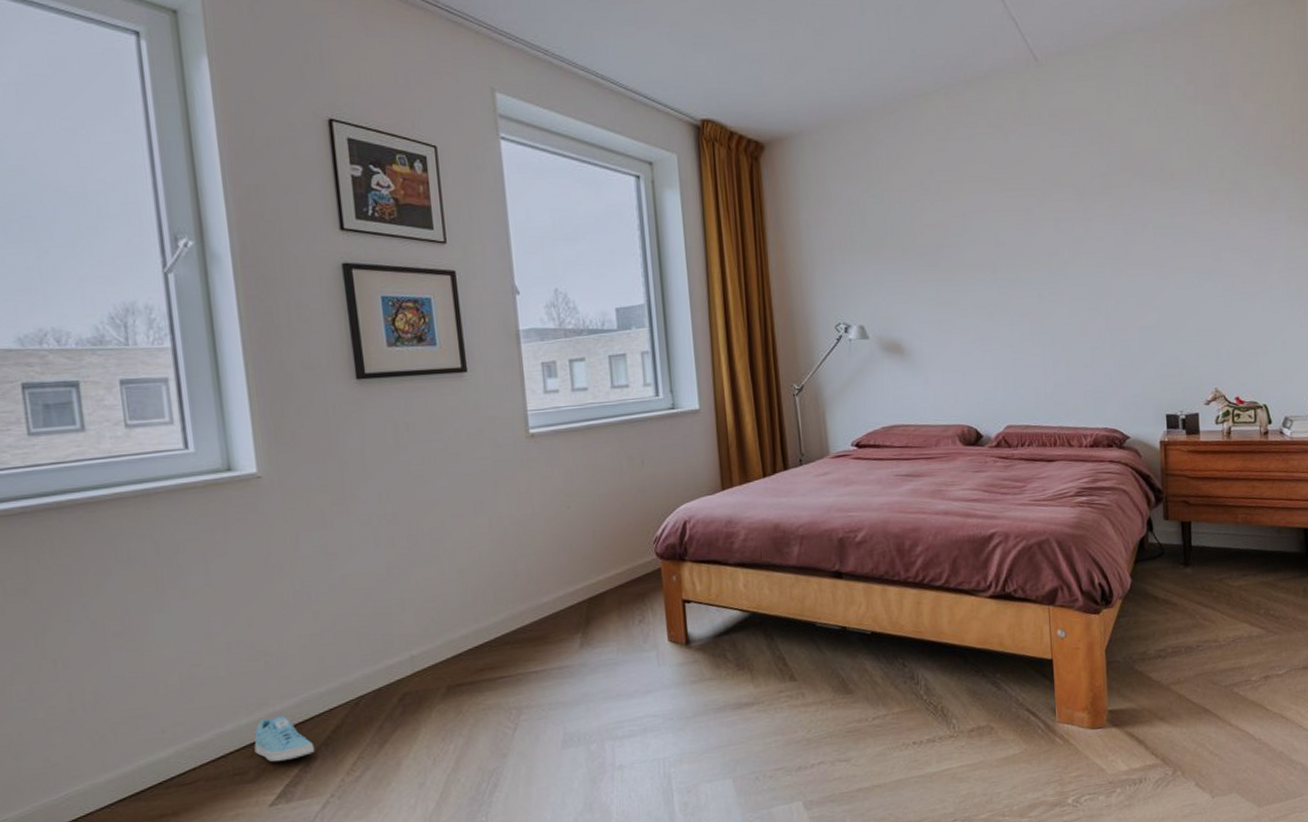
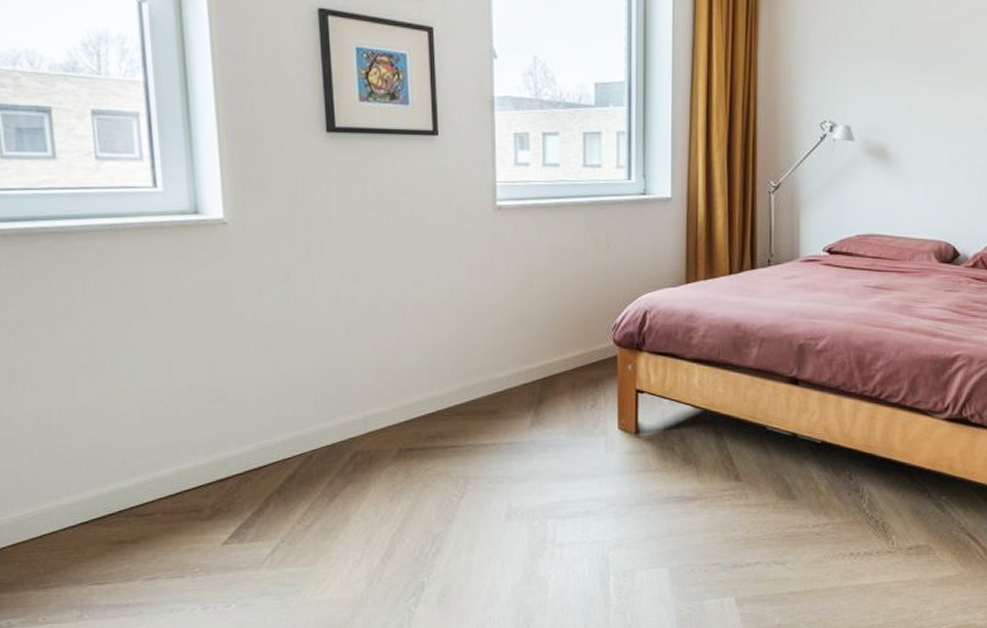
sneaker: present [254,715,315,762] -> none [210,460,268,504]

